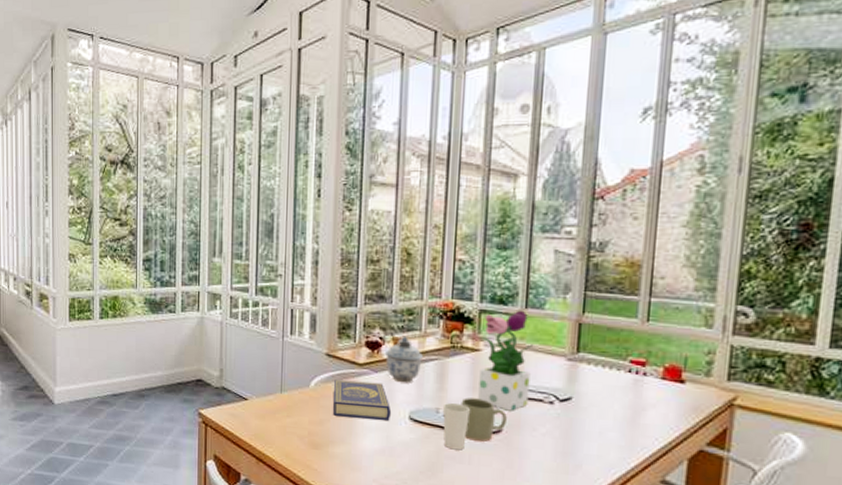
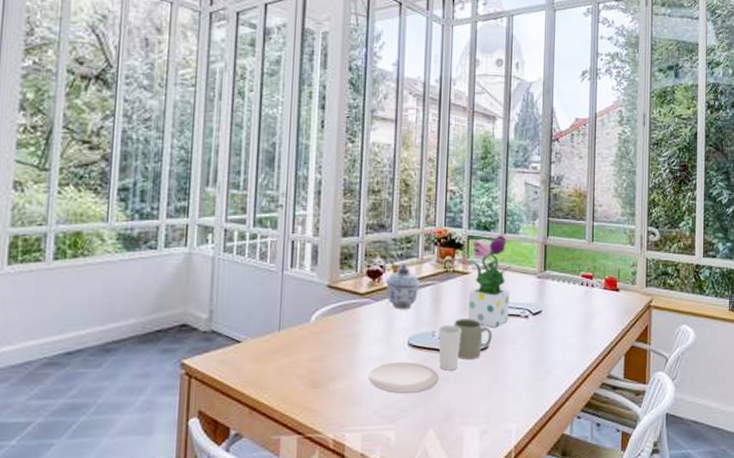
book: present [333,379,392,420] -> none [334,311,392,350]
plate: none [367,434,443,468] -> present [368,362,439,394]

